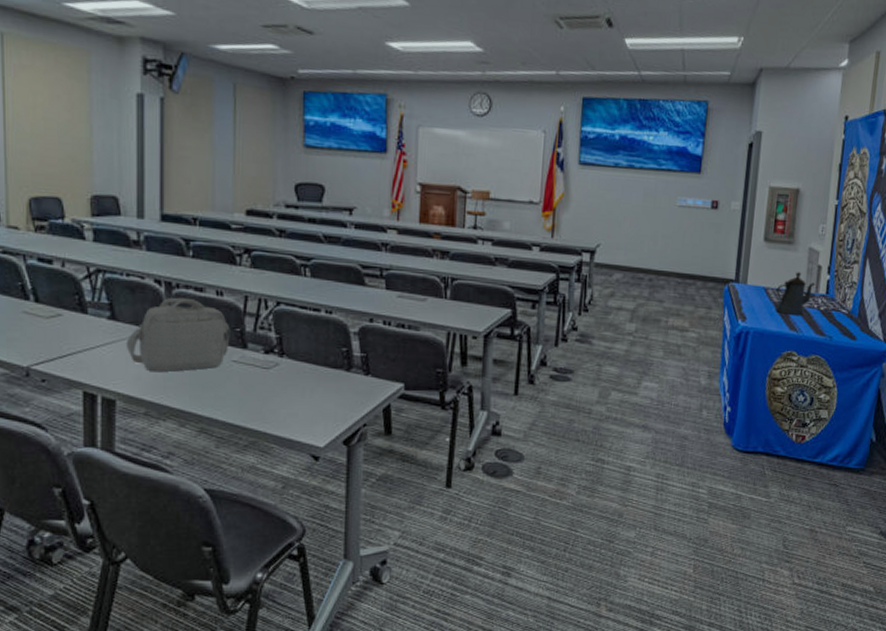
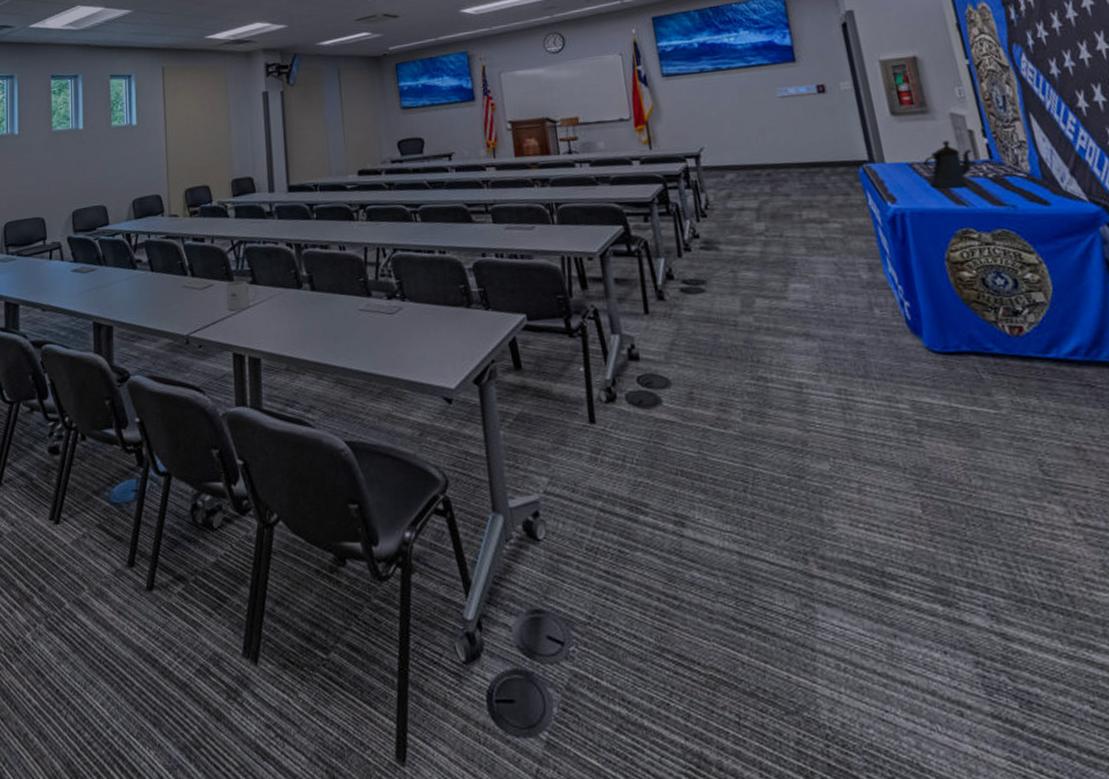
mug: none [76,313,116,347] -> present [225,280,257,311]
shoulder bag: present [125,297,230,372] -> none [266,255,355,328]

